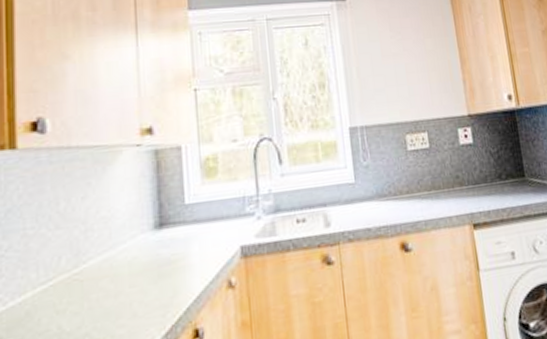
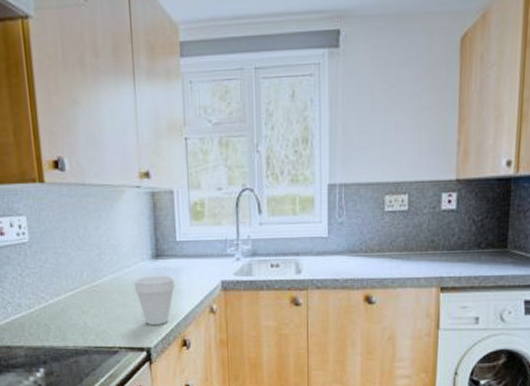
cup: none [131,247,184,317] -> present [134,275,175,325]

